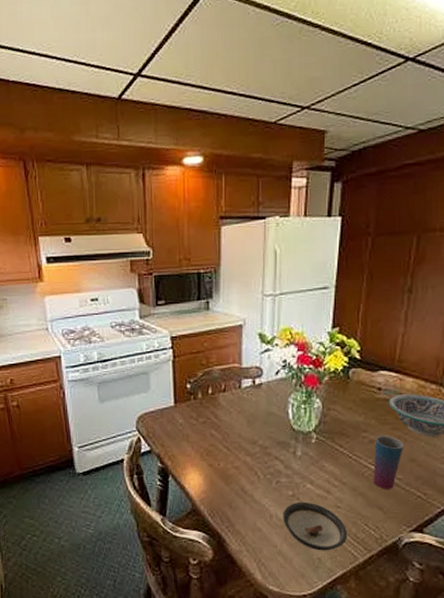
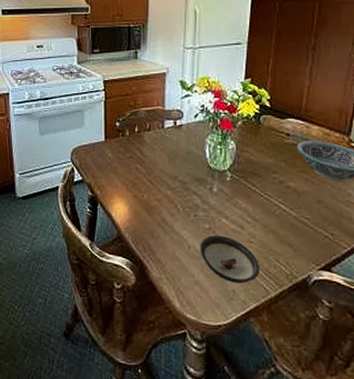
cup: present [373,436,405,489] -> none [283,177,312,228]

